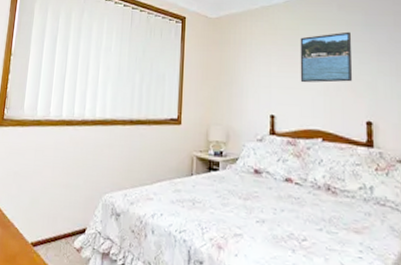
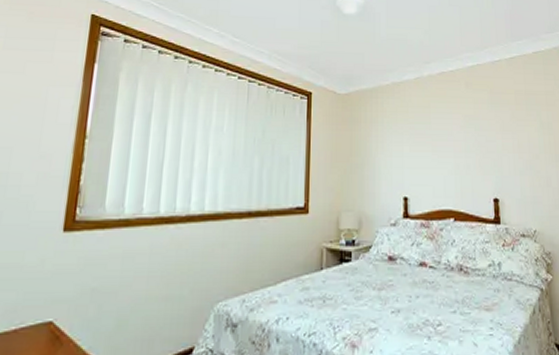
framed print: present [300,31,353,83] -> none [431,109,481,162]

